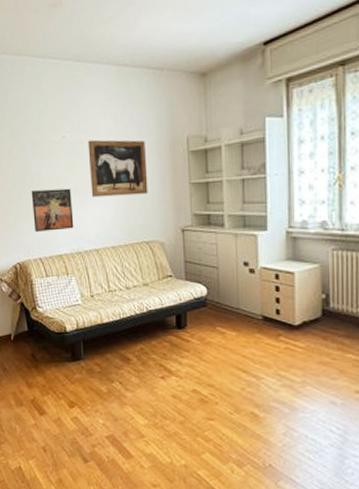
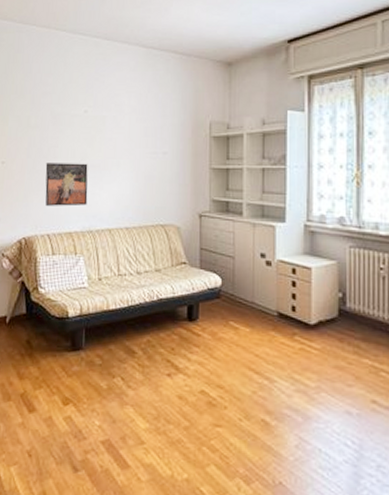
wall art: present [88,139,148,198] -> none [108,117,168,176]

